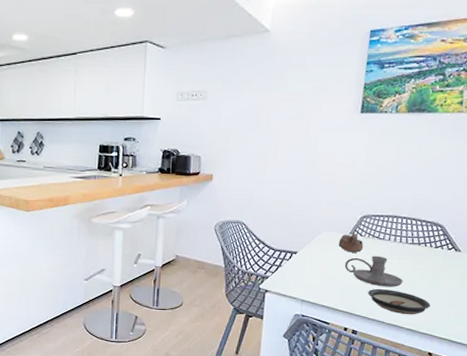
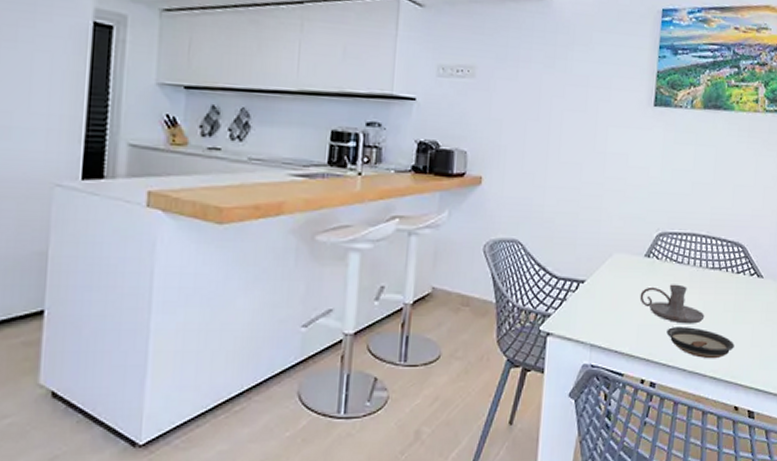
cup: present [338,234,364,253] -> none [632,256,661,281]

